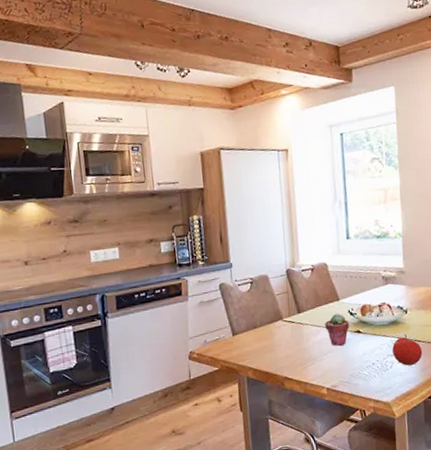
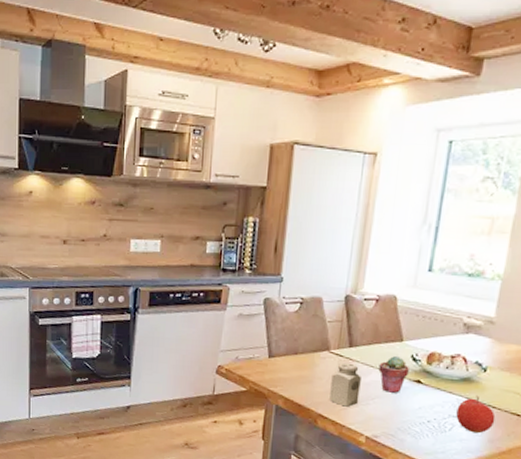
salt shaker: none [288,327,315,366] -> present [329,362,361,407]

